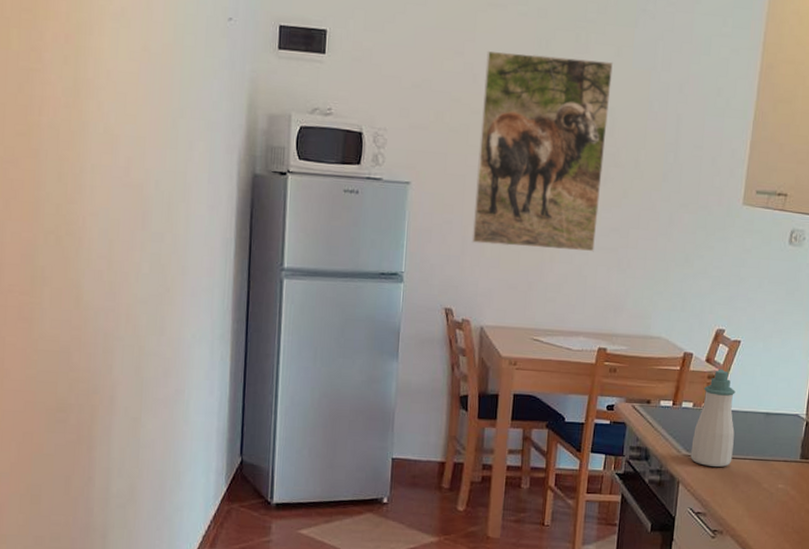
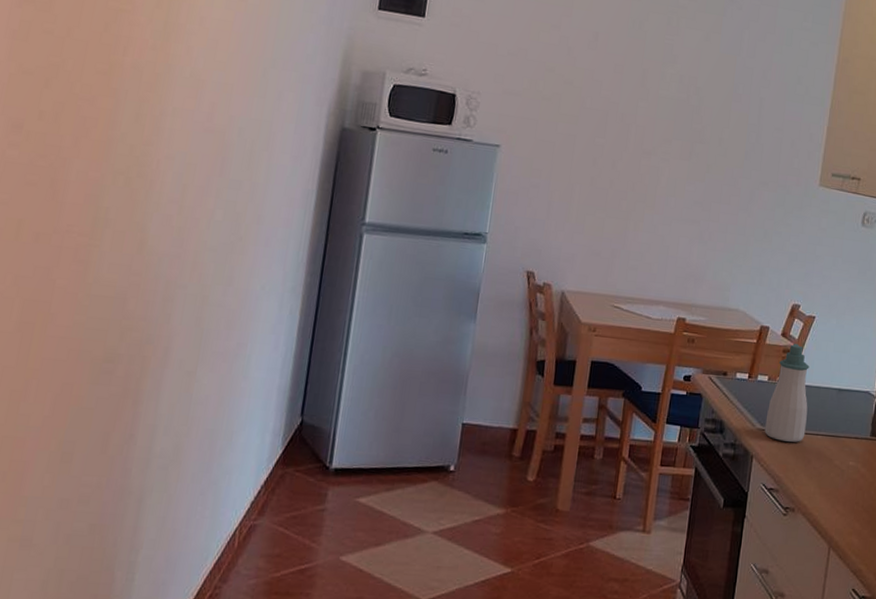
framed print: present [471,50,613,252] -> none [557,26,702,223]

